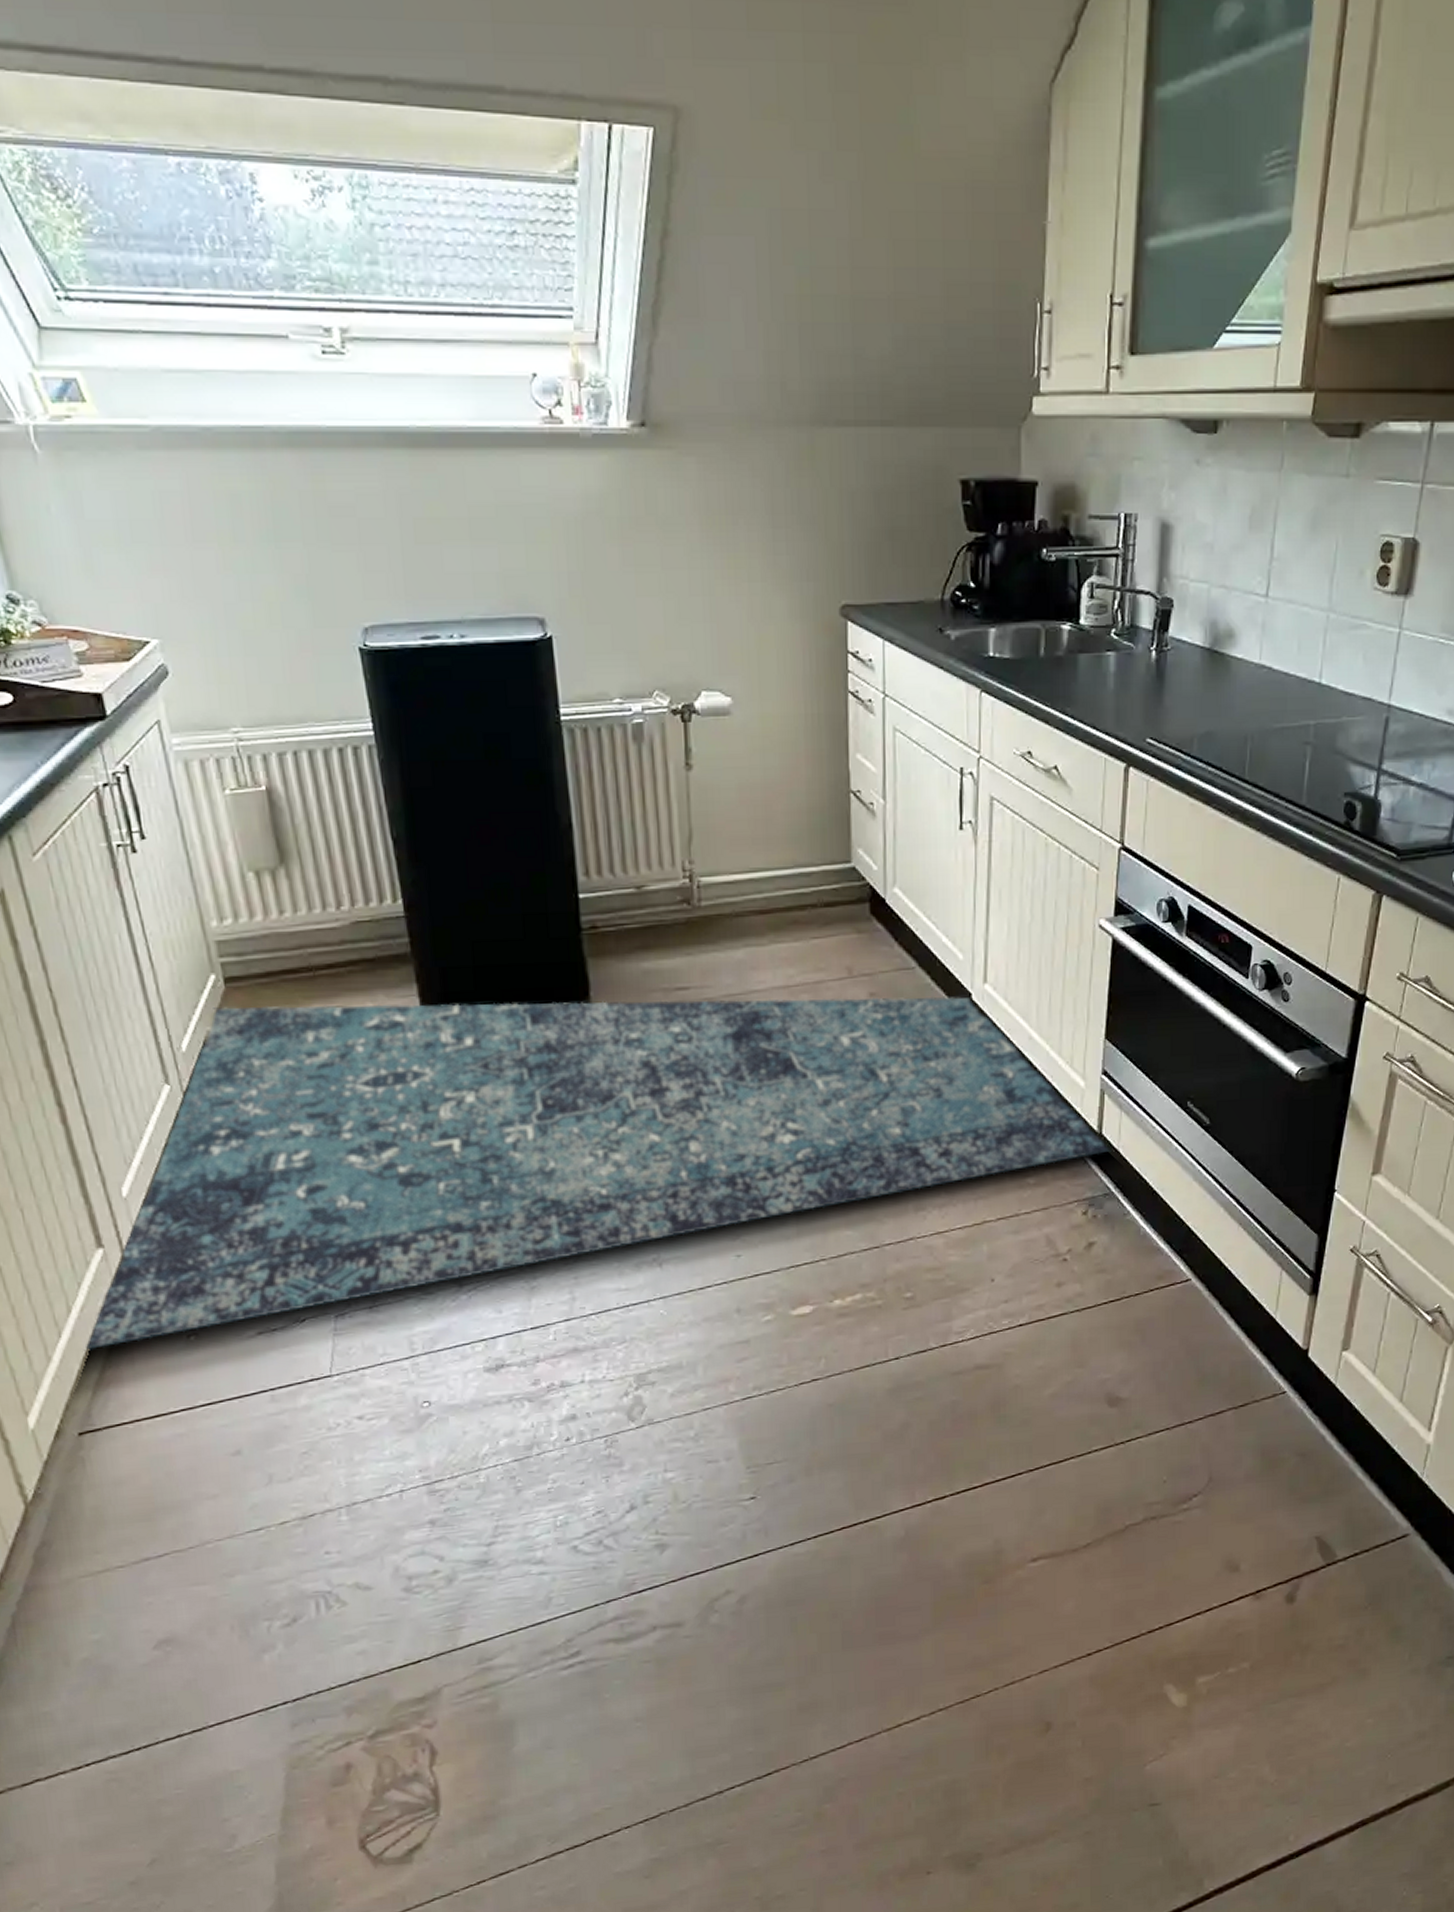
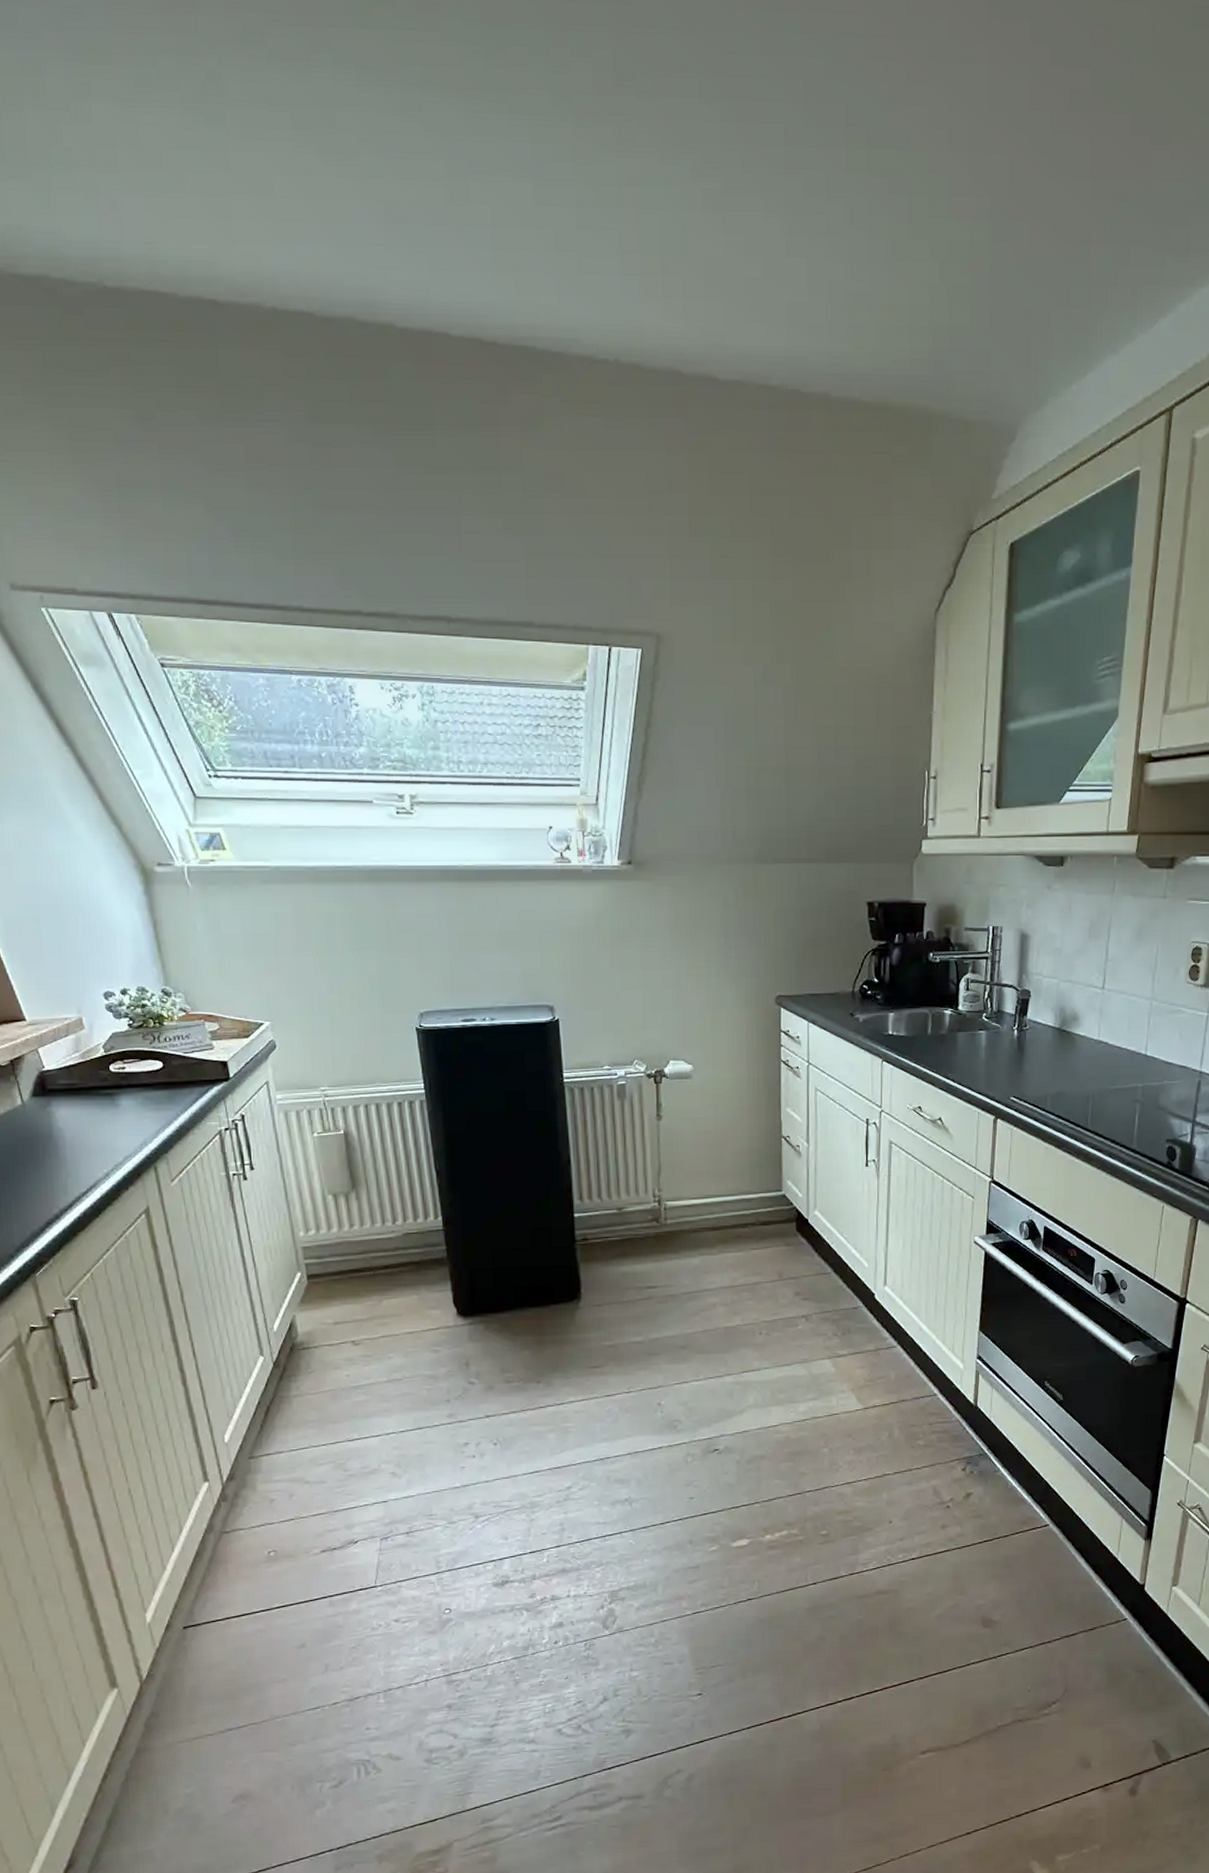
rug: present [83,996,1112,1351] -> none [190,1295,985,1562]

